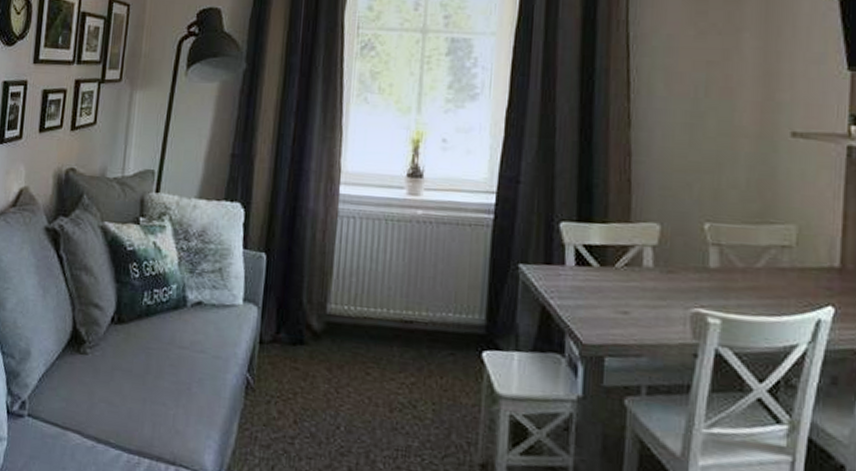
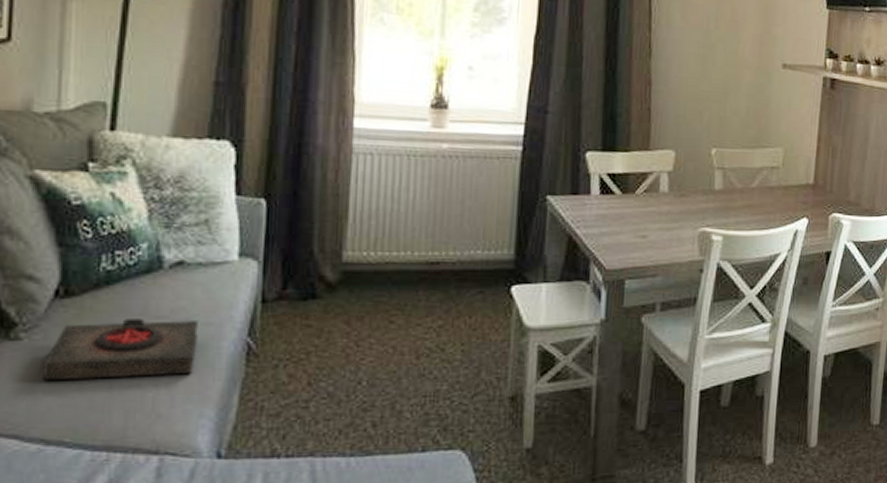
book: none [99,346,210,400] -> present [42,319,198,381]

